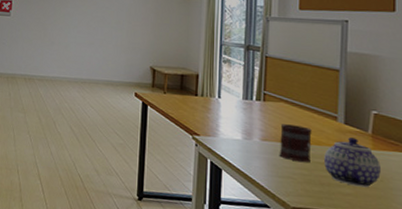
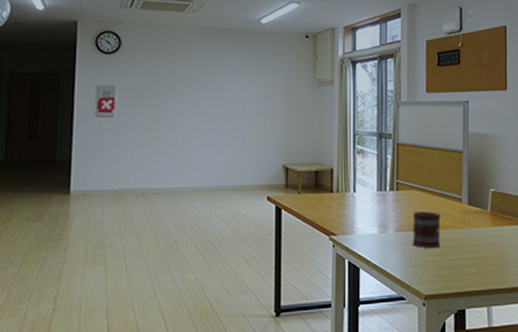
teapot: present [324,137,381,188] -> none [452,217,499,265]

